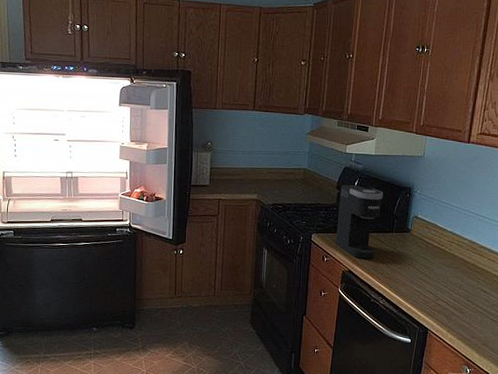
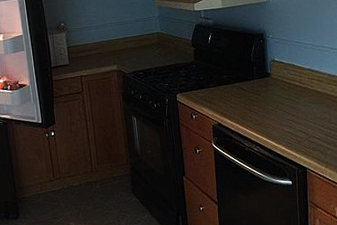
coffee maker: present [336,185,384,259] -> none [196,40,241,110]

